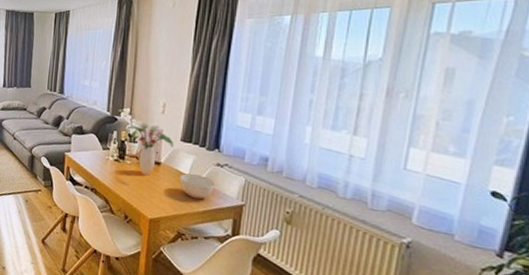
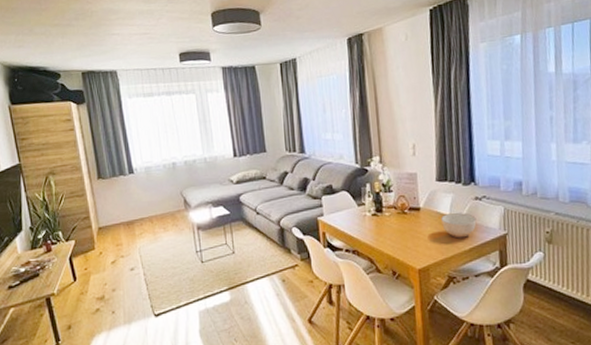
flower arrangement: present [127,122,175,175] -> none [379,168,431,224]

